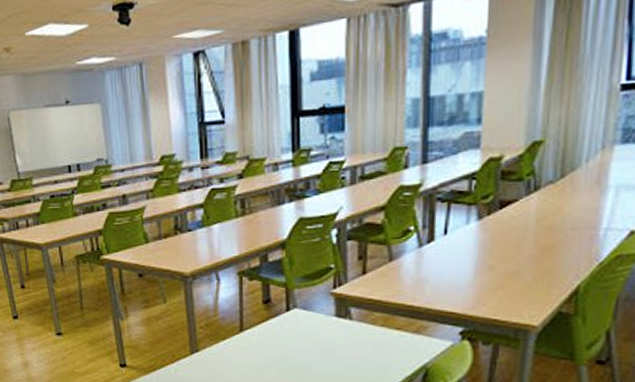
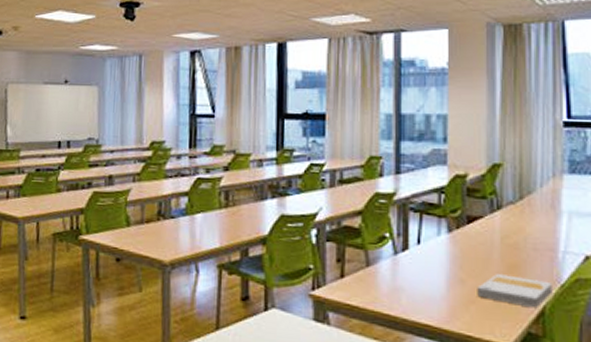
book: none [506,257,590,287] -> present [477,274,553,307]

